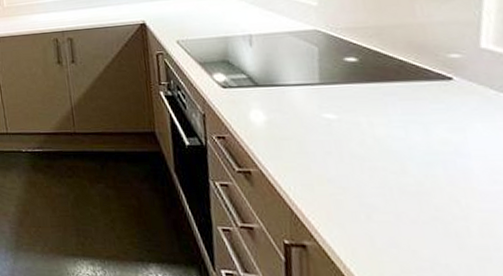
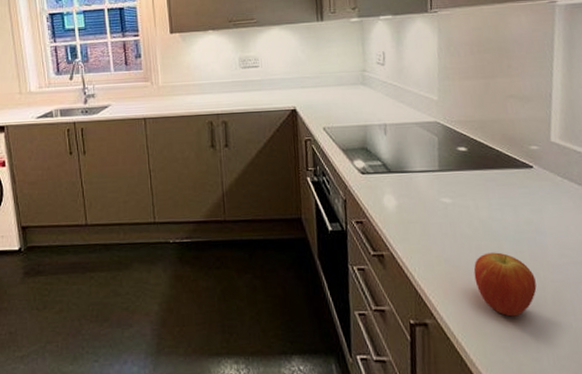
fruit: none [366,174,456,247] -> present [473,252,537,317]

